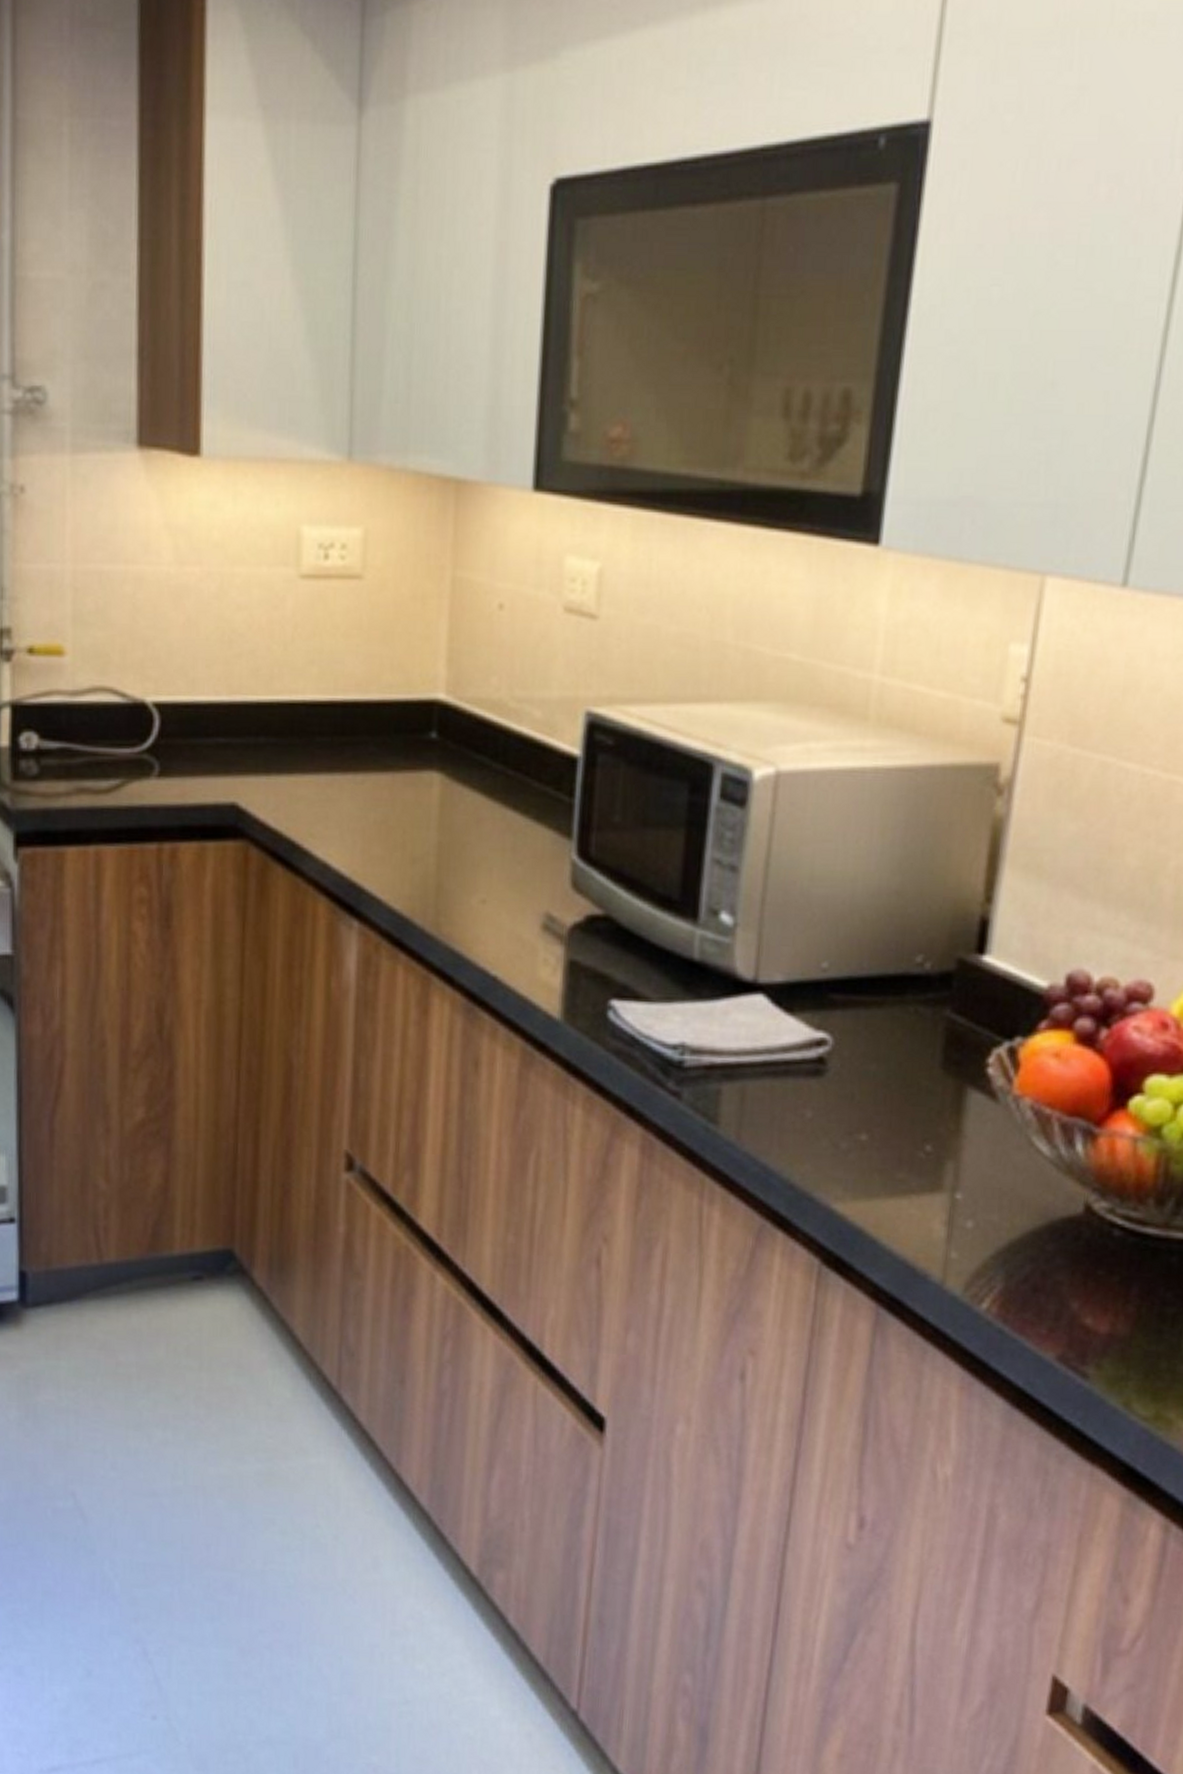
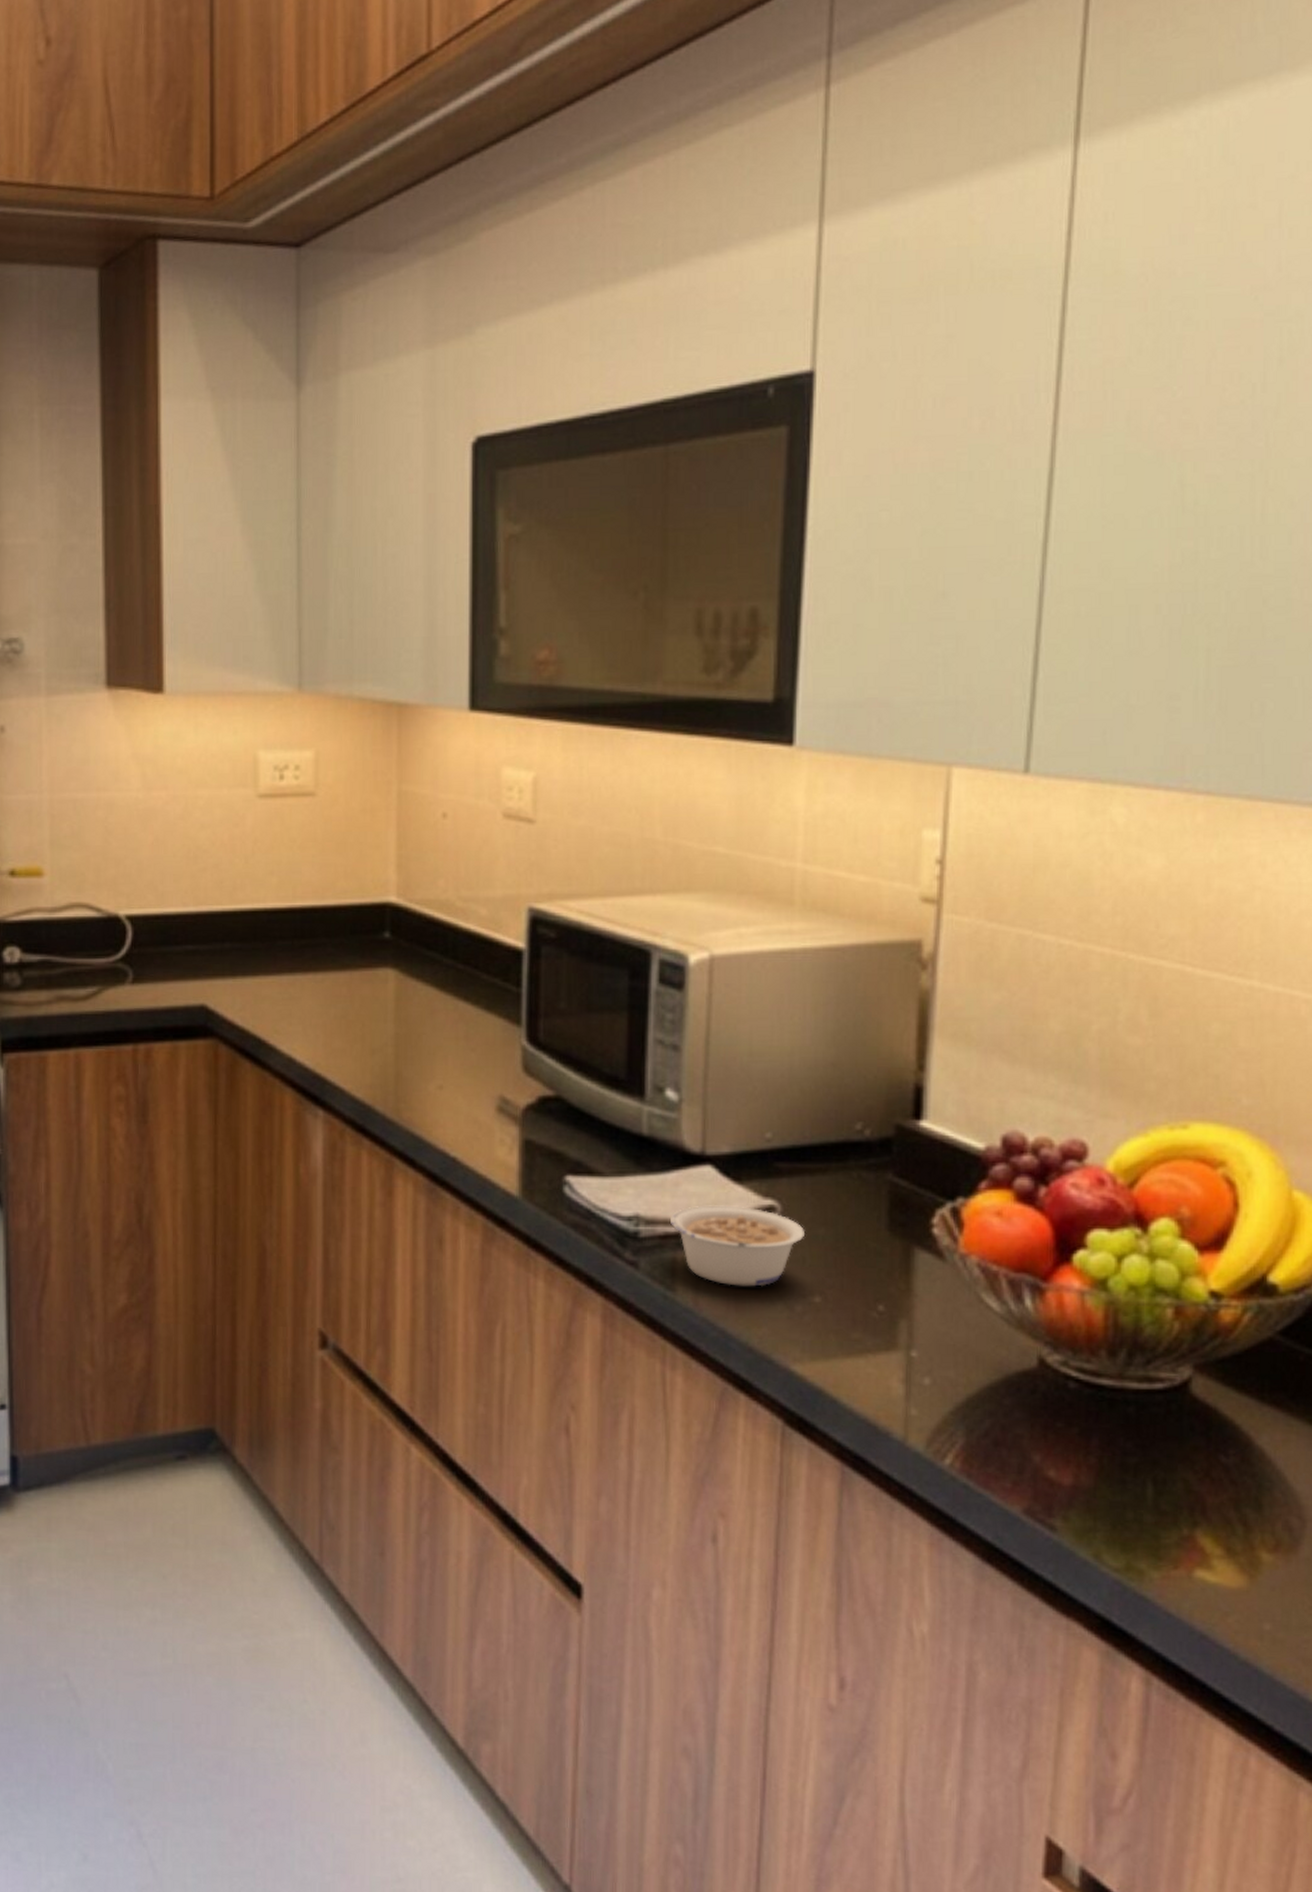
legume: none [716,1035,856,1122] -> present [669,1205,806,1287]

